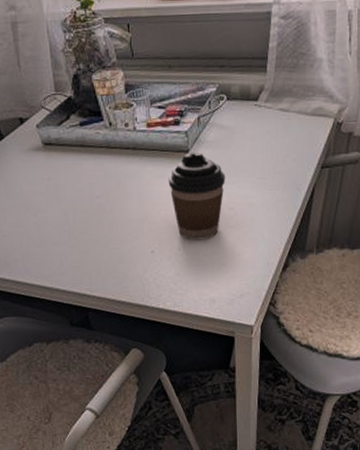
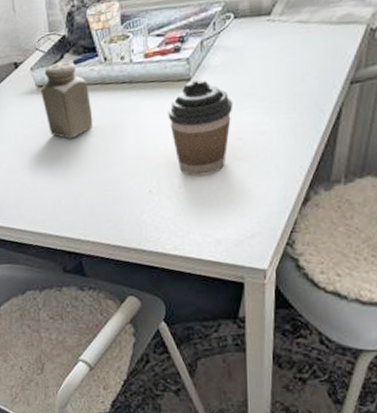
salt shaker: none [47,122,99,198] -> present [40,61,94,139]

